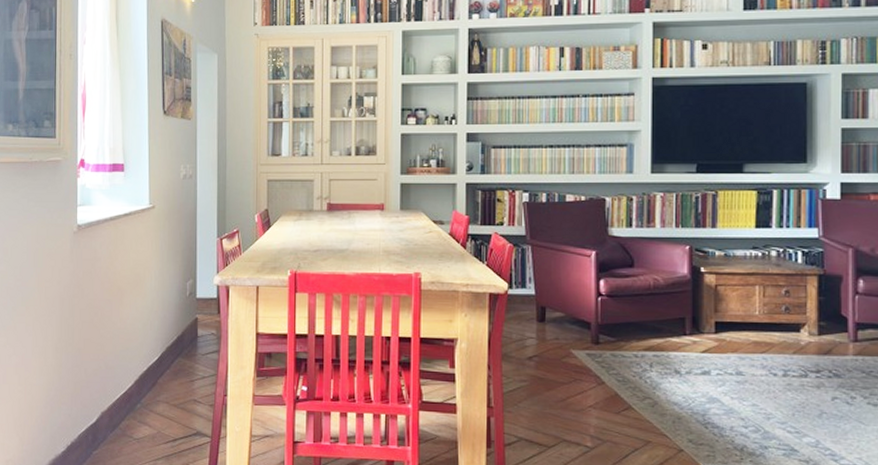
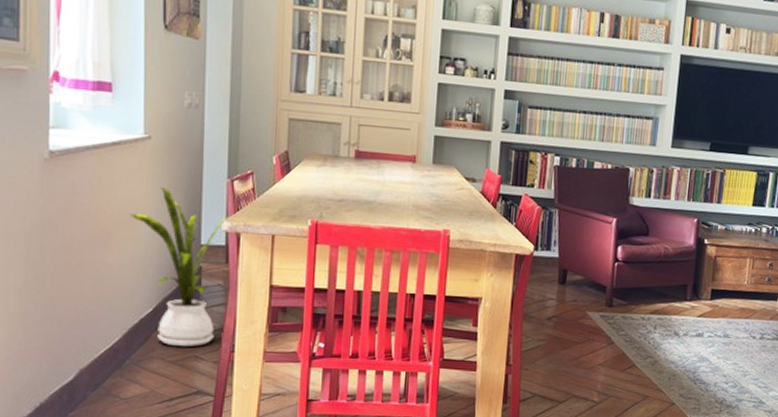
house plant: none [138,249,220,392] -> present [129,187,229,347]

